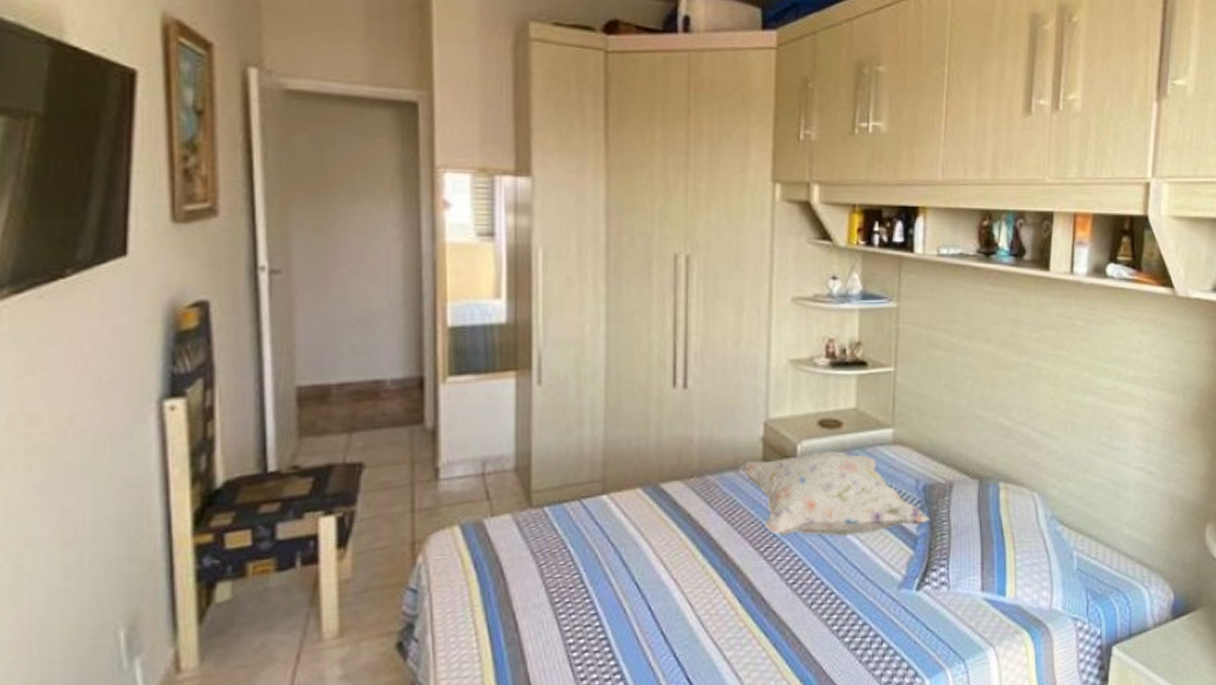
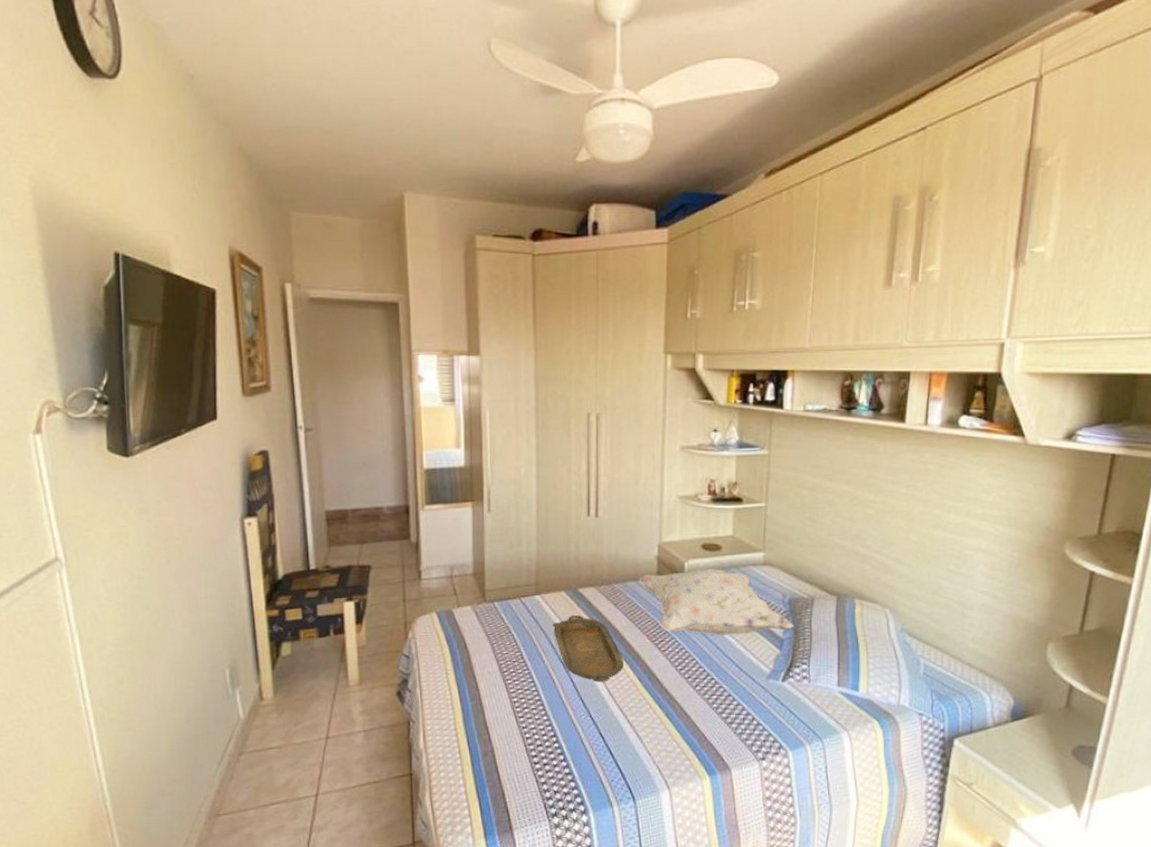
serving tray: none [624,519,719,609] -> present [552,615,623,682]

